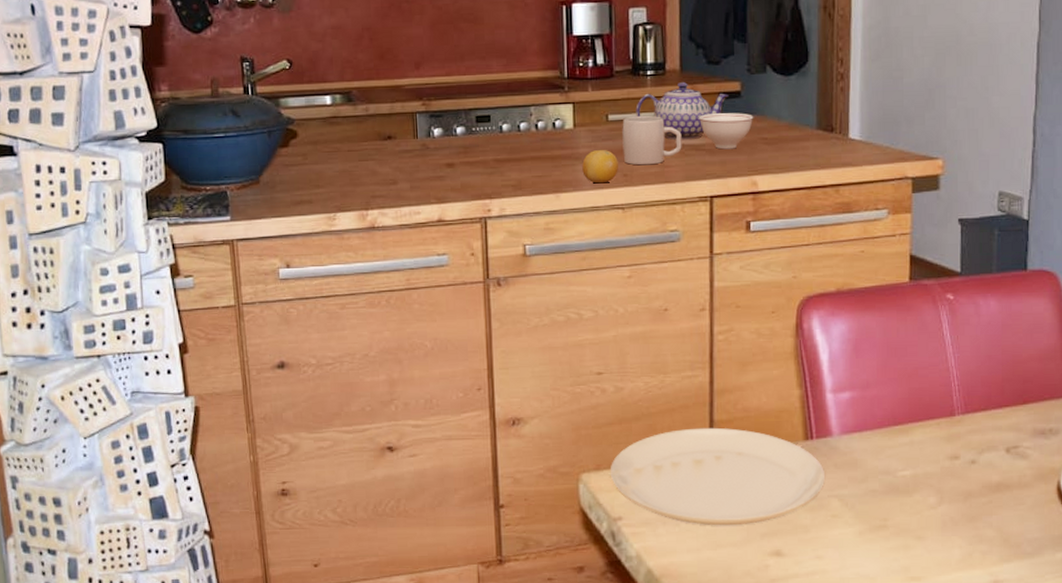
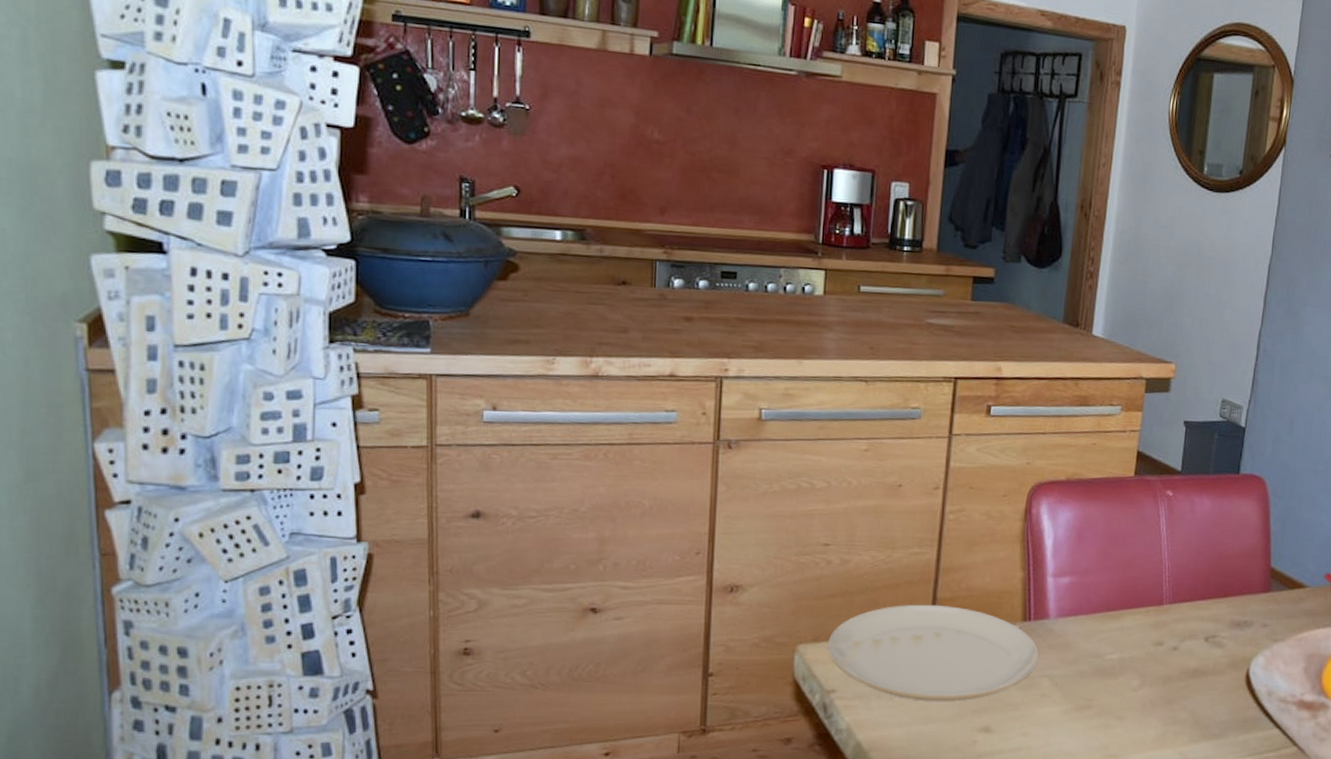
fruit: present [582,149,618,184] -> none [828,319,866,354]
mug: present [622,115,682,166] -> none [871,290,933,341]
teapot: present [636,81,729,141] -> none [888,261,982,321]
bowl: present [698,113,754,150] -> none [950,296,1005,334]

